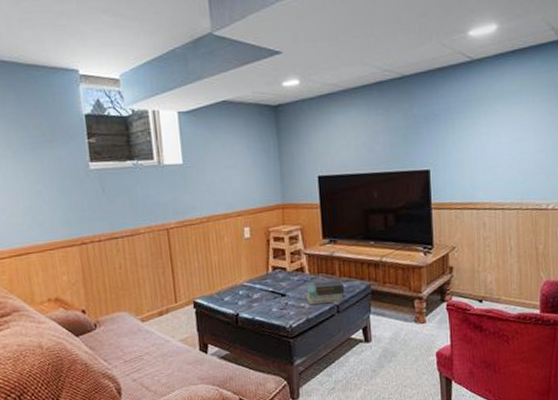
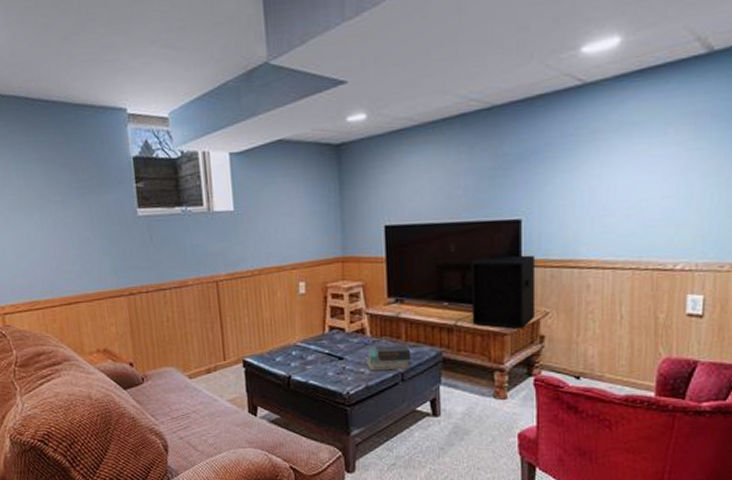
speaker: none [391,199,445,262] -> present [471,255,536,329]

